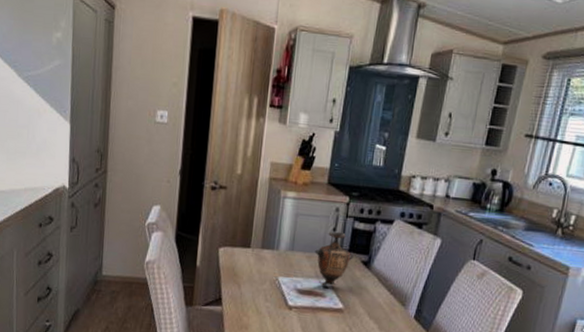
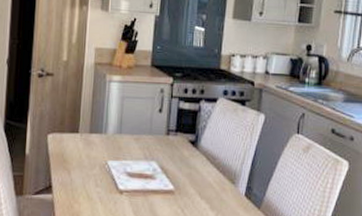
vase: present [315,231,354,286] -> none [142,112,181,168]

